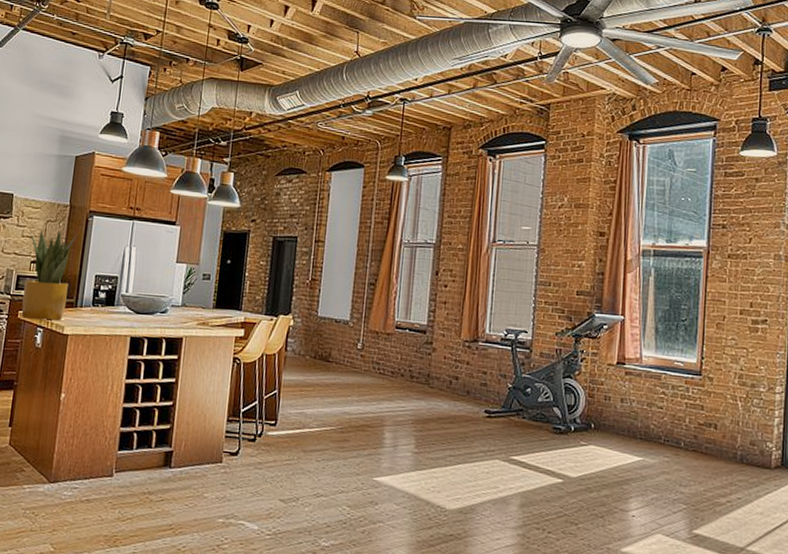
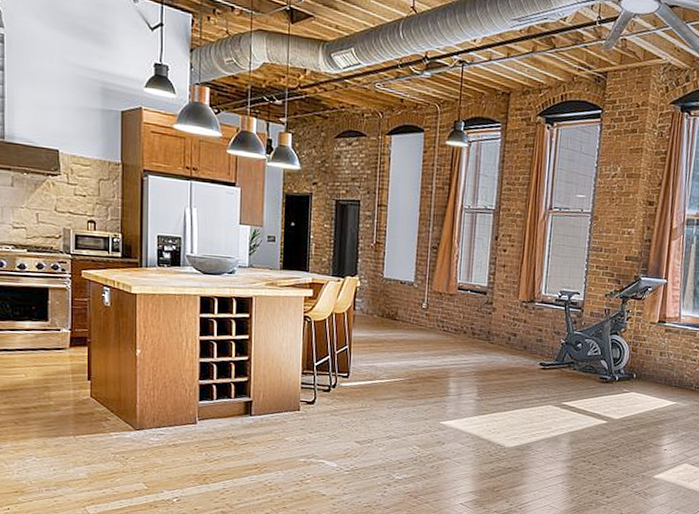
planter: present [21,230,77,321] -> none [82,188,133,280]

